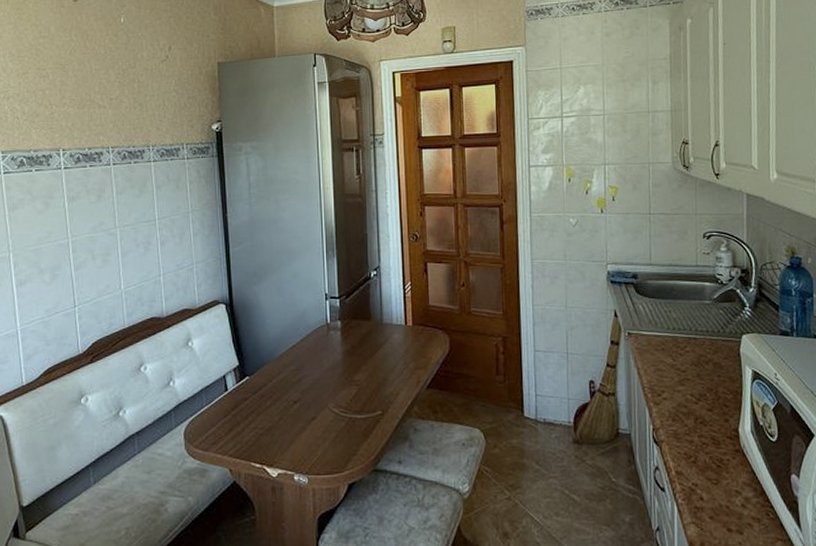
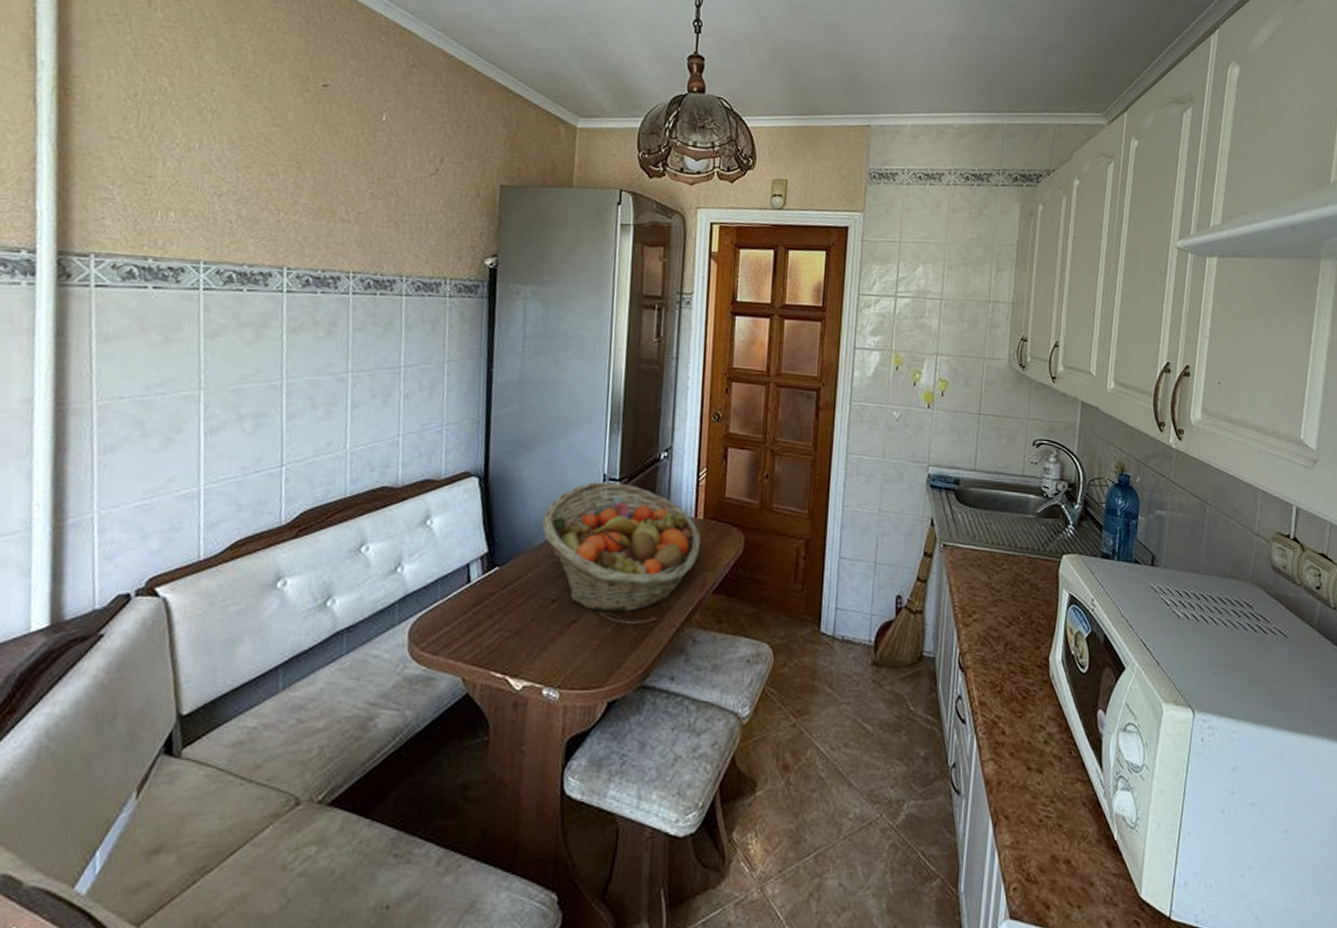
fruit basket: none [280,300,413,409] -> present [542,482,702,613]

